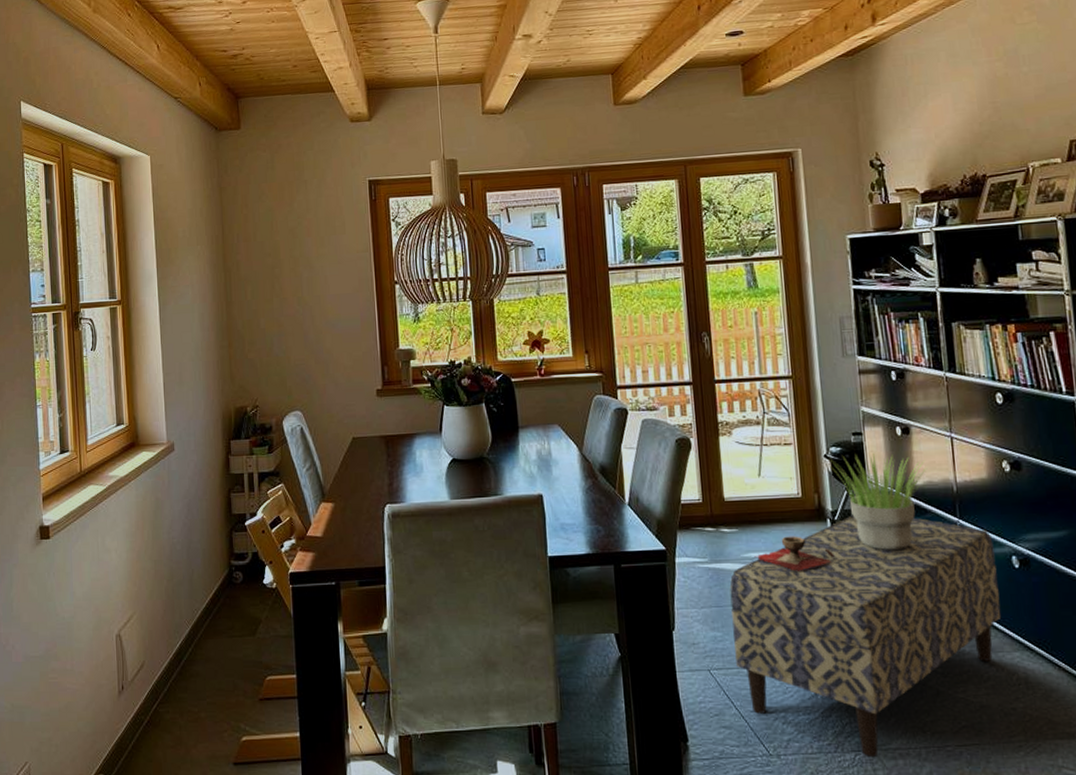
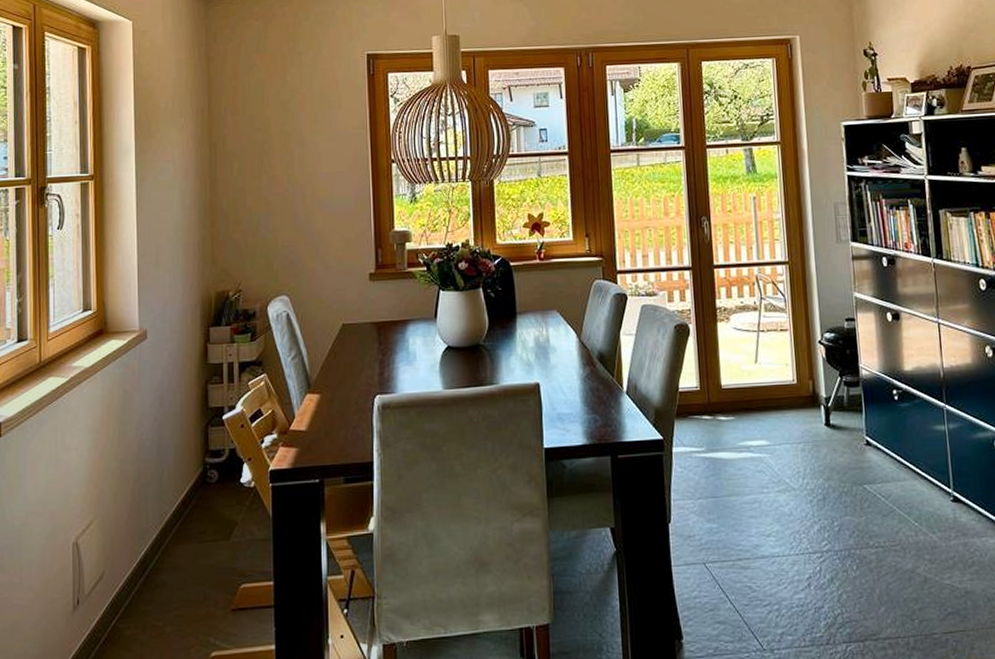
bench: present [729,515,1001,758] -> none [725,401,984,649]
decorative bowl: present [754,536,835,571] -> none [750,423,828,460]
potted plant: present [828,453,927,550] -> none [823,339,915,436]

